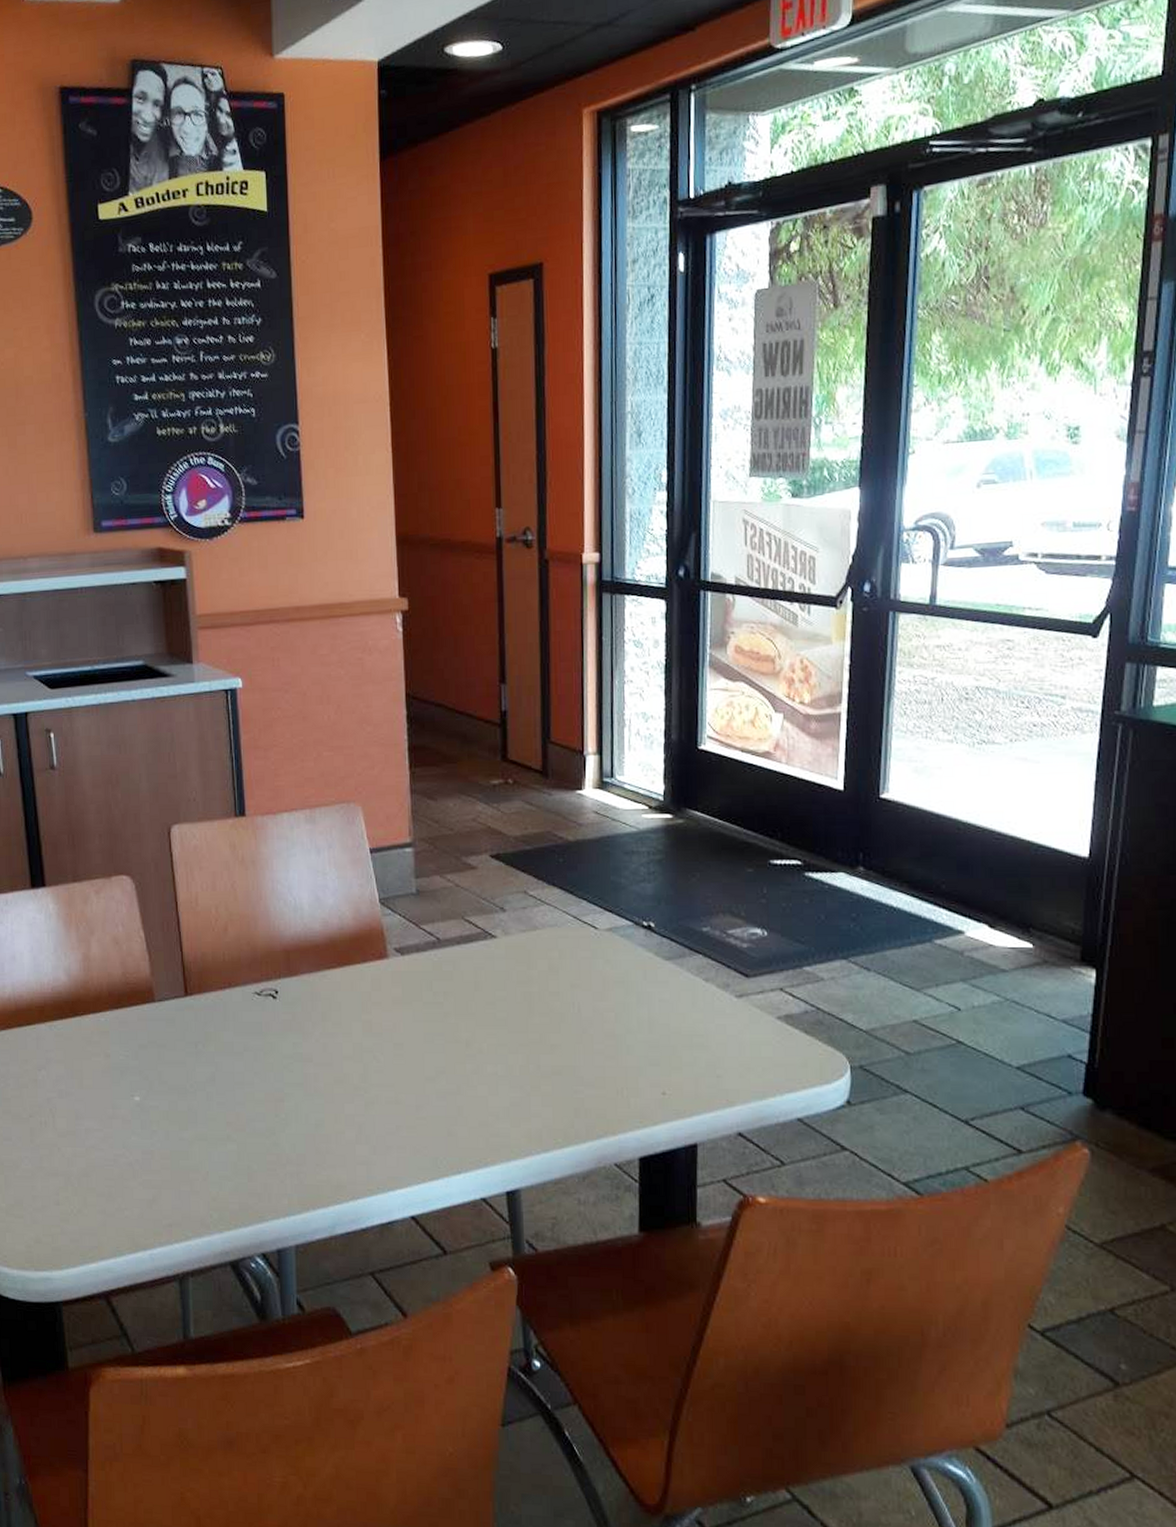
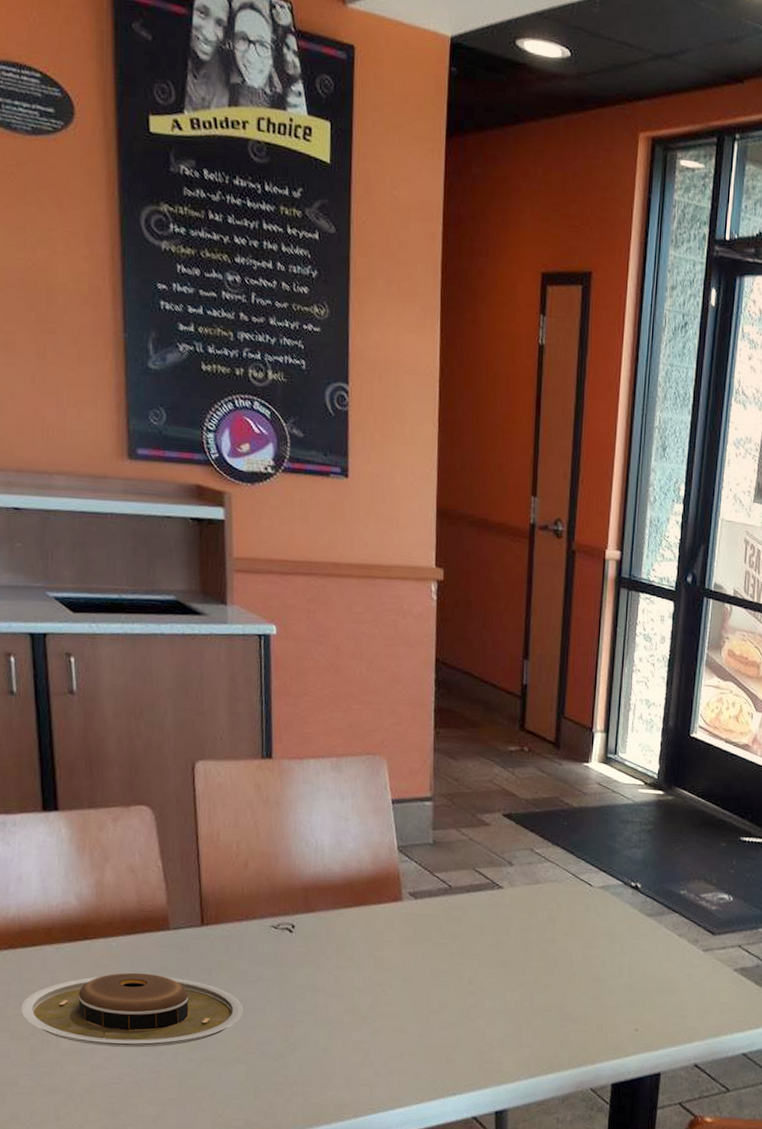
plate: none [19,1048,231,1127] -> present [21,972,243,1048]

